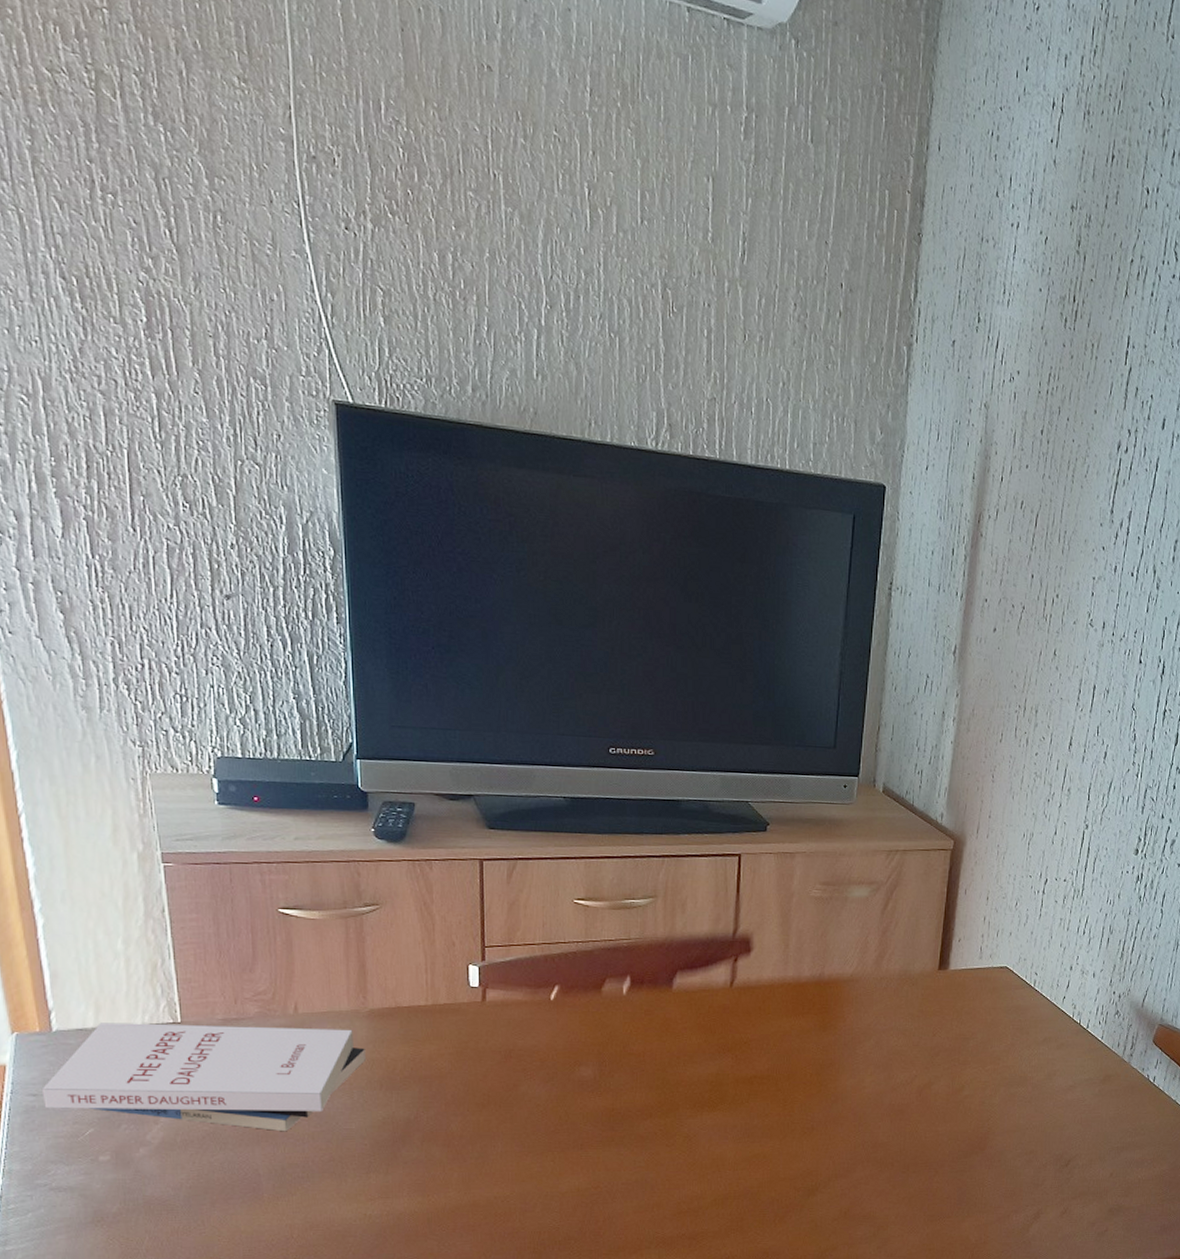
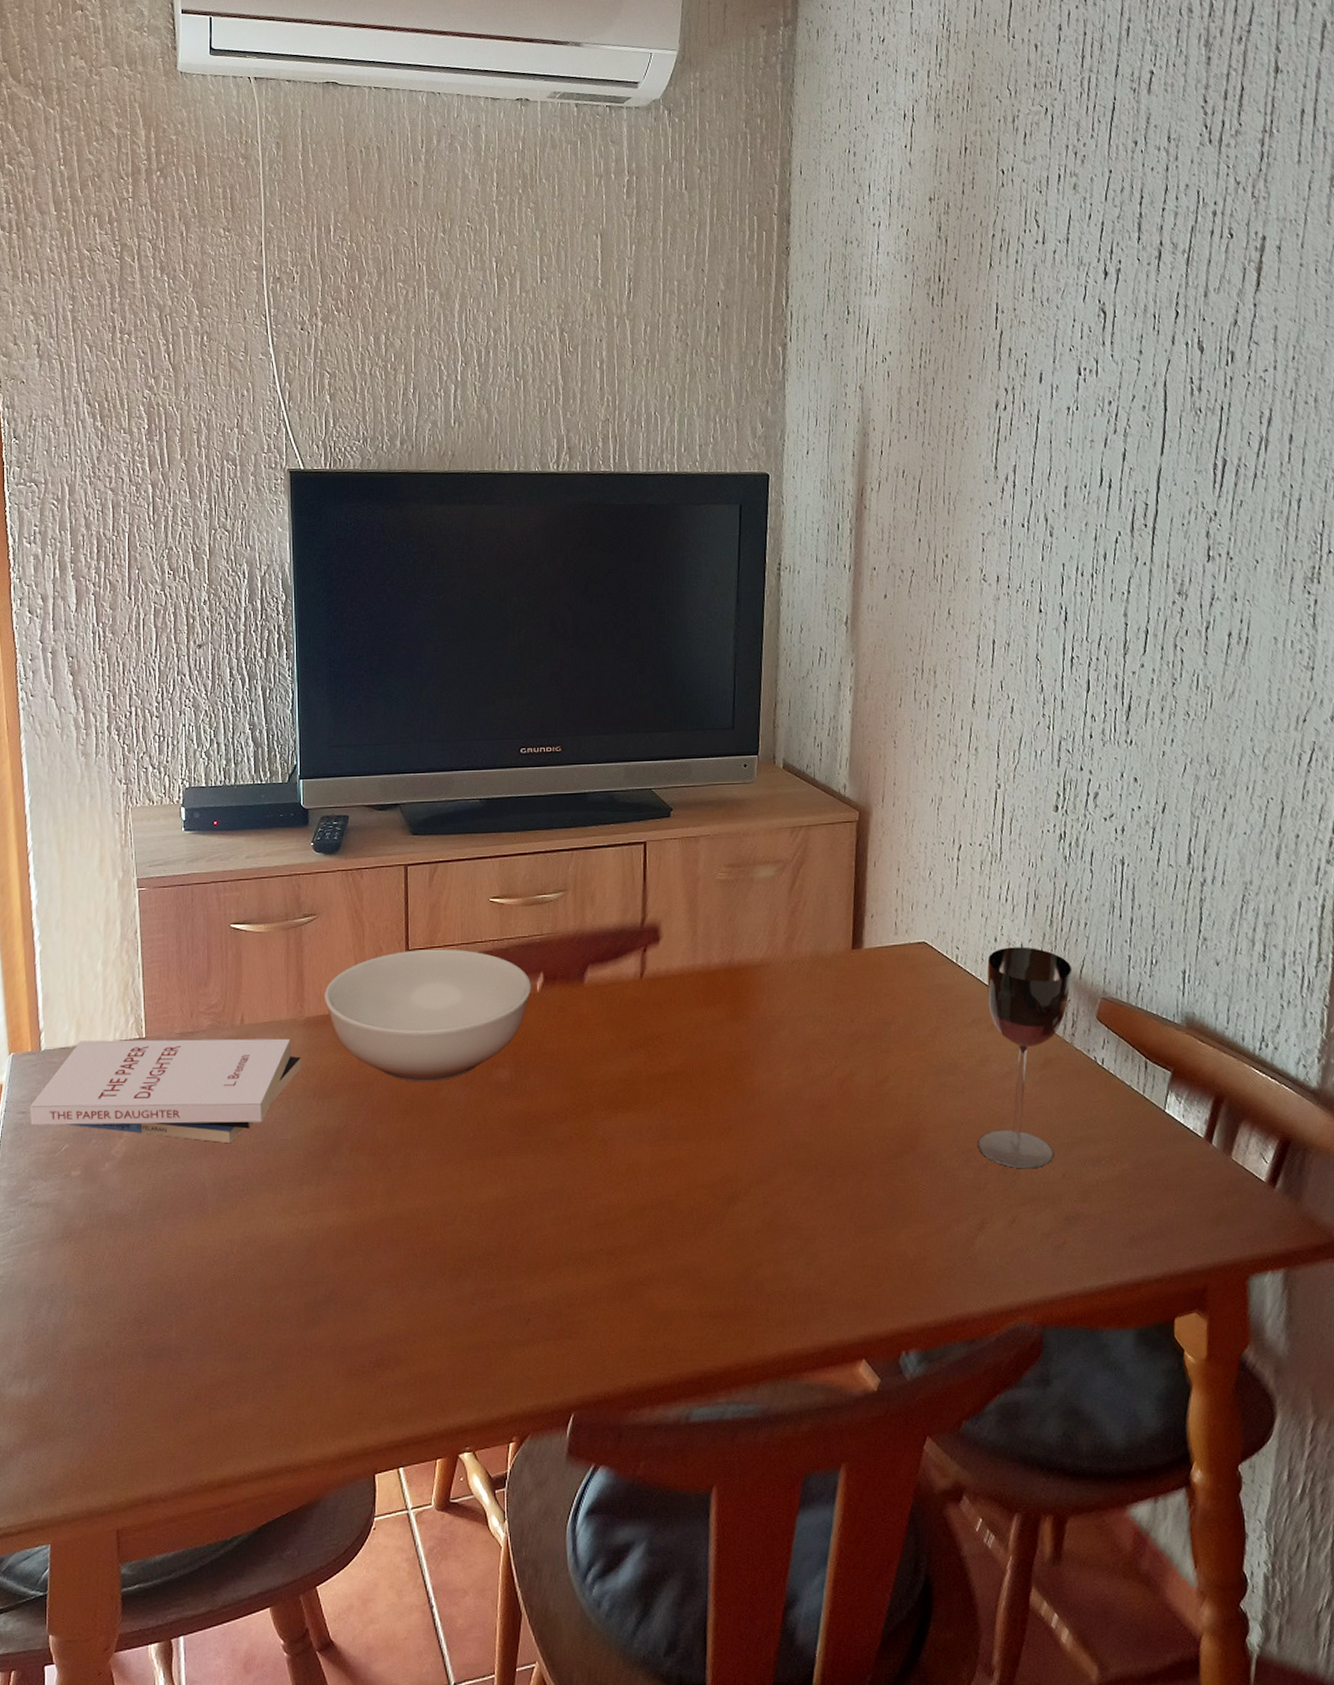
bowl: none [389,946,618,1078] -> present [324,949,532,1082]
wineglass: none [1039,975,1136,1169] -> present [977,946,1072,1169]

